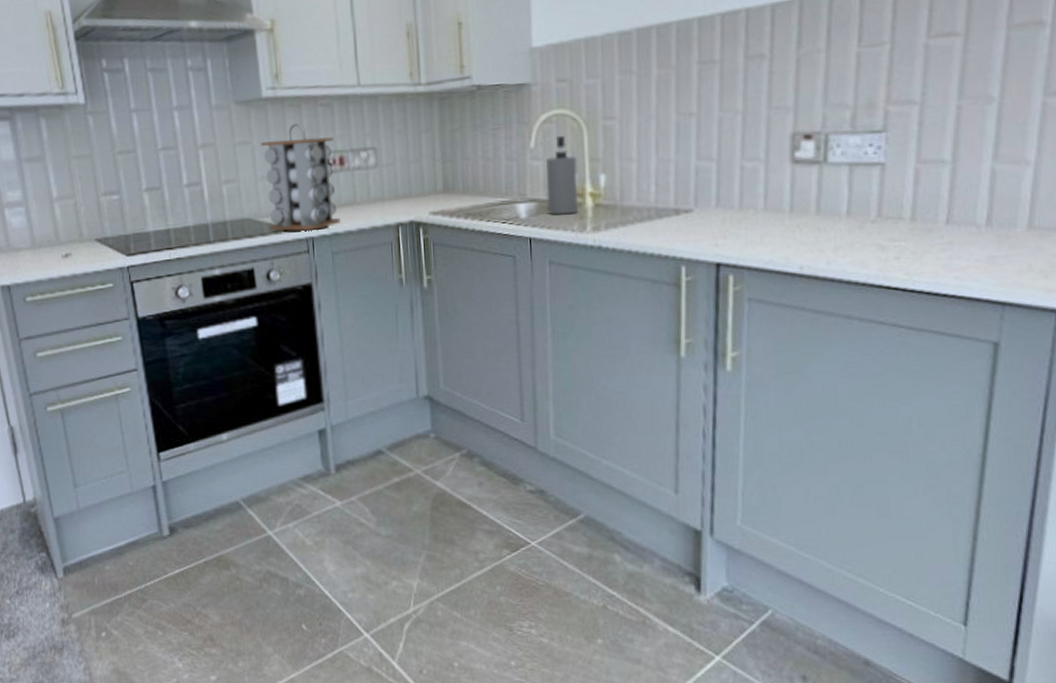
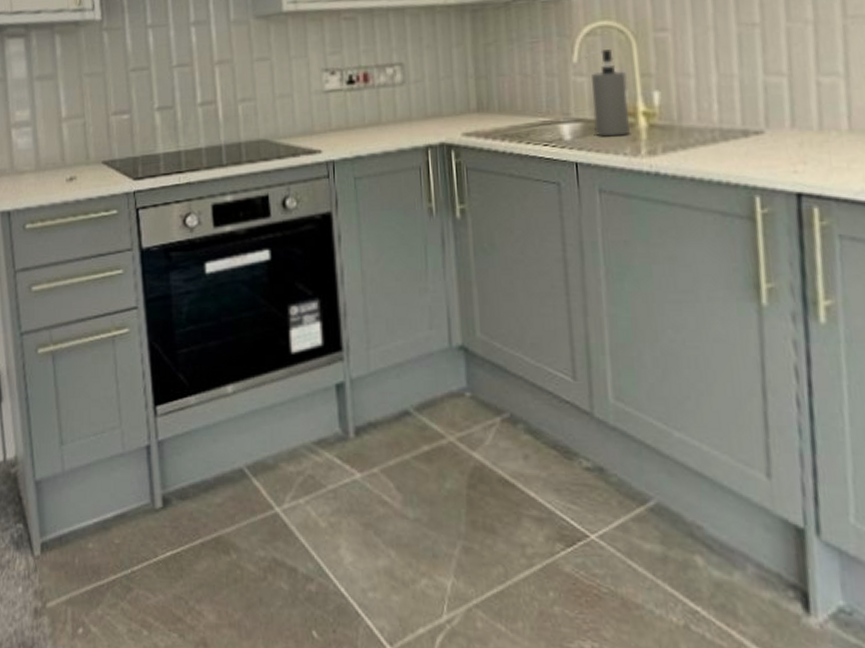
spice rack: present [260,123,340,232] -> none [279,37,364,155]

